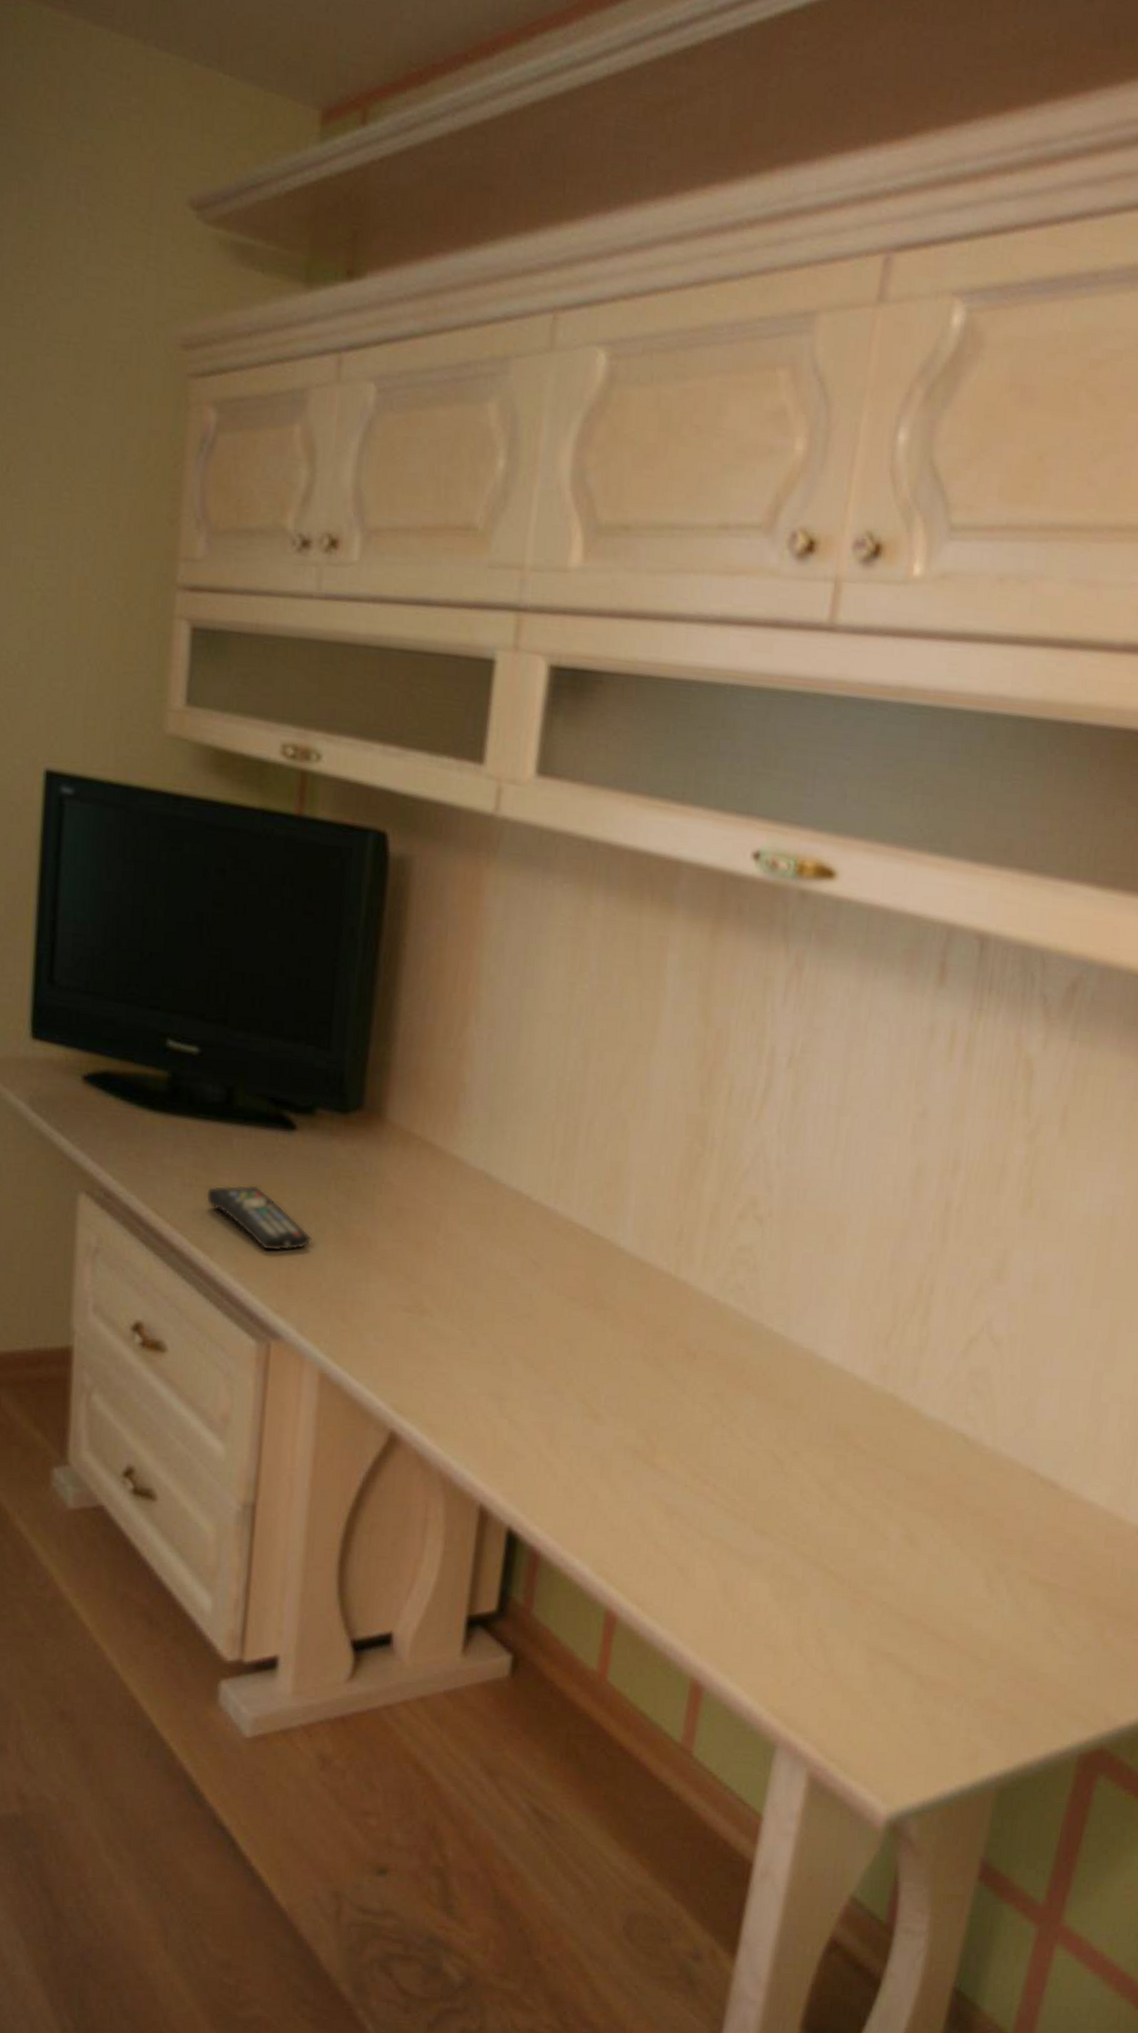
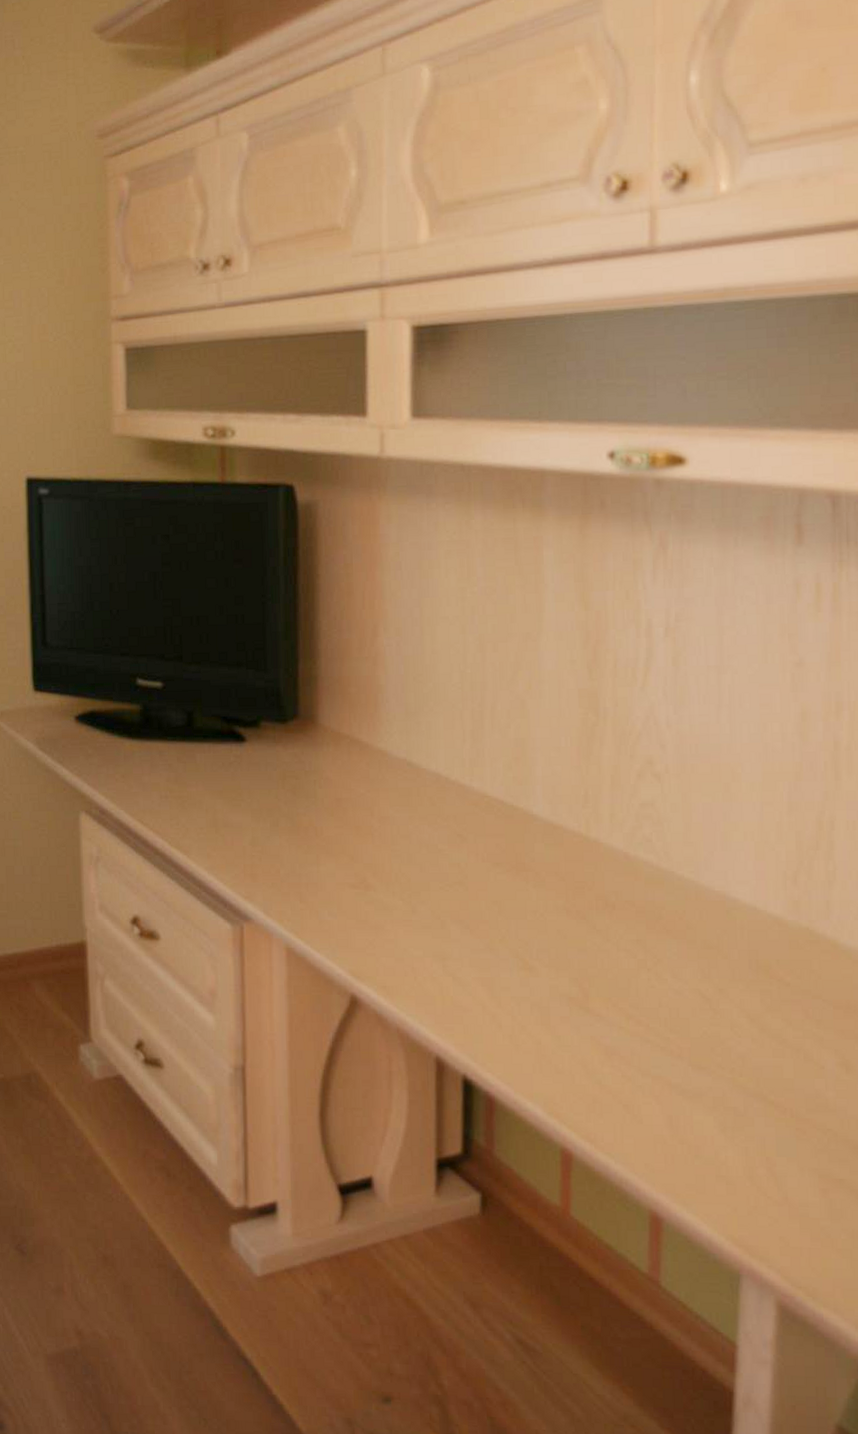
remote control: present [206,1185,311,1251] -> none [179,792,268,846]

